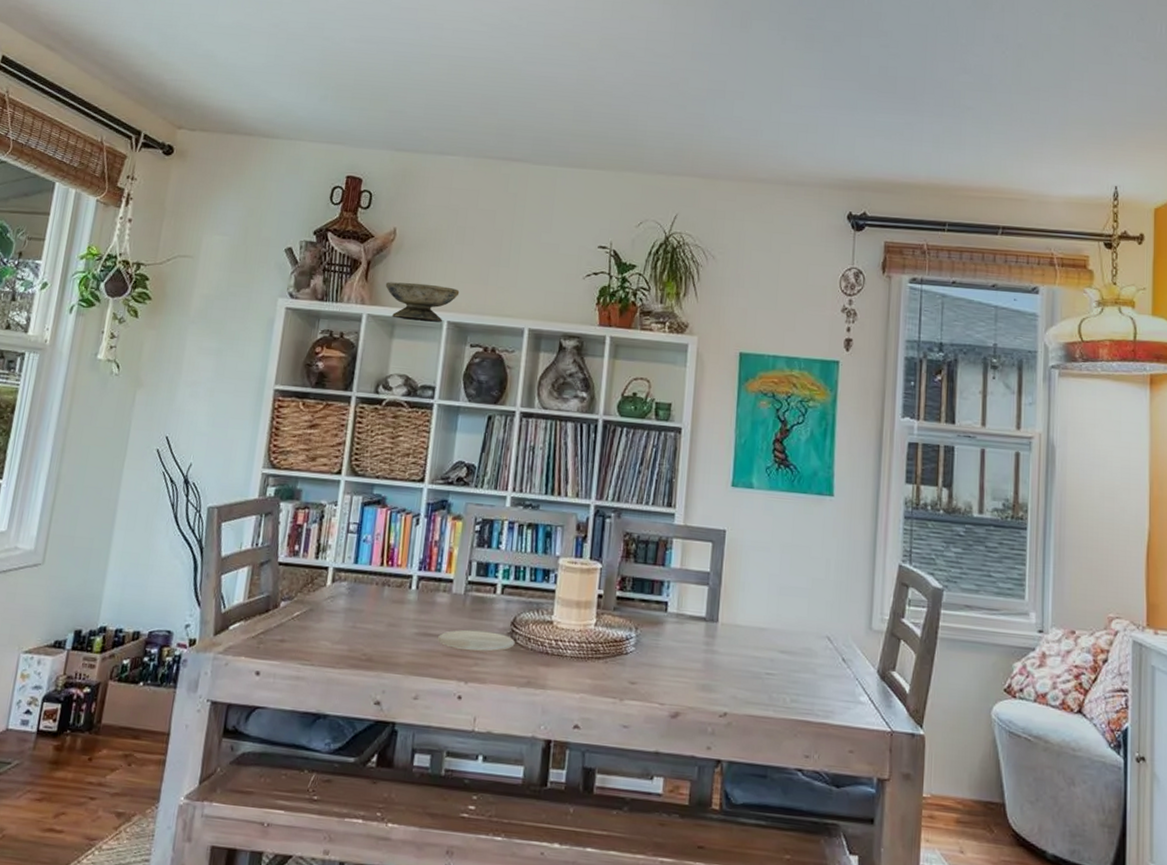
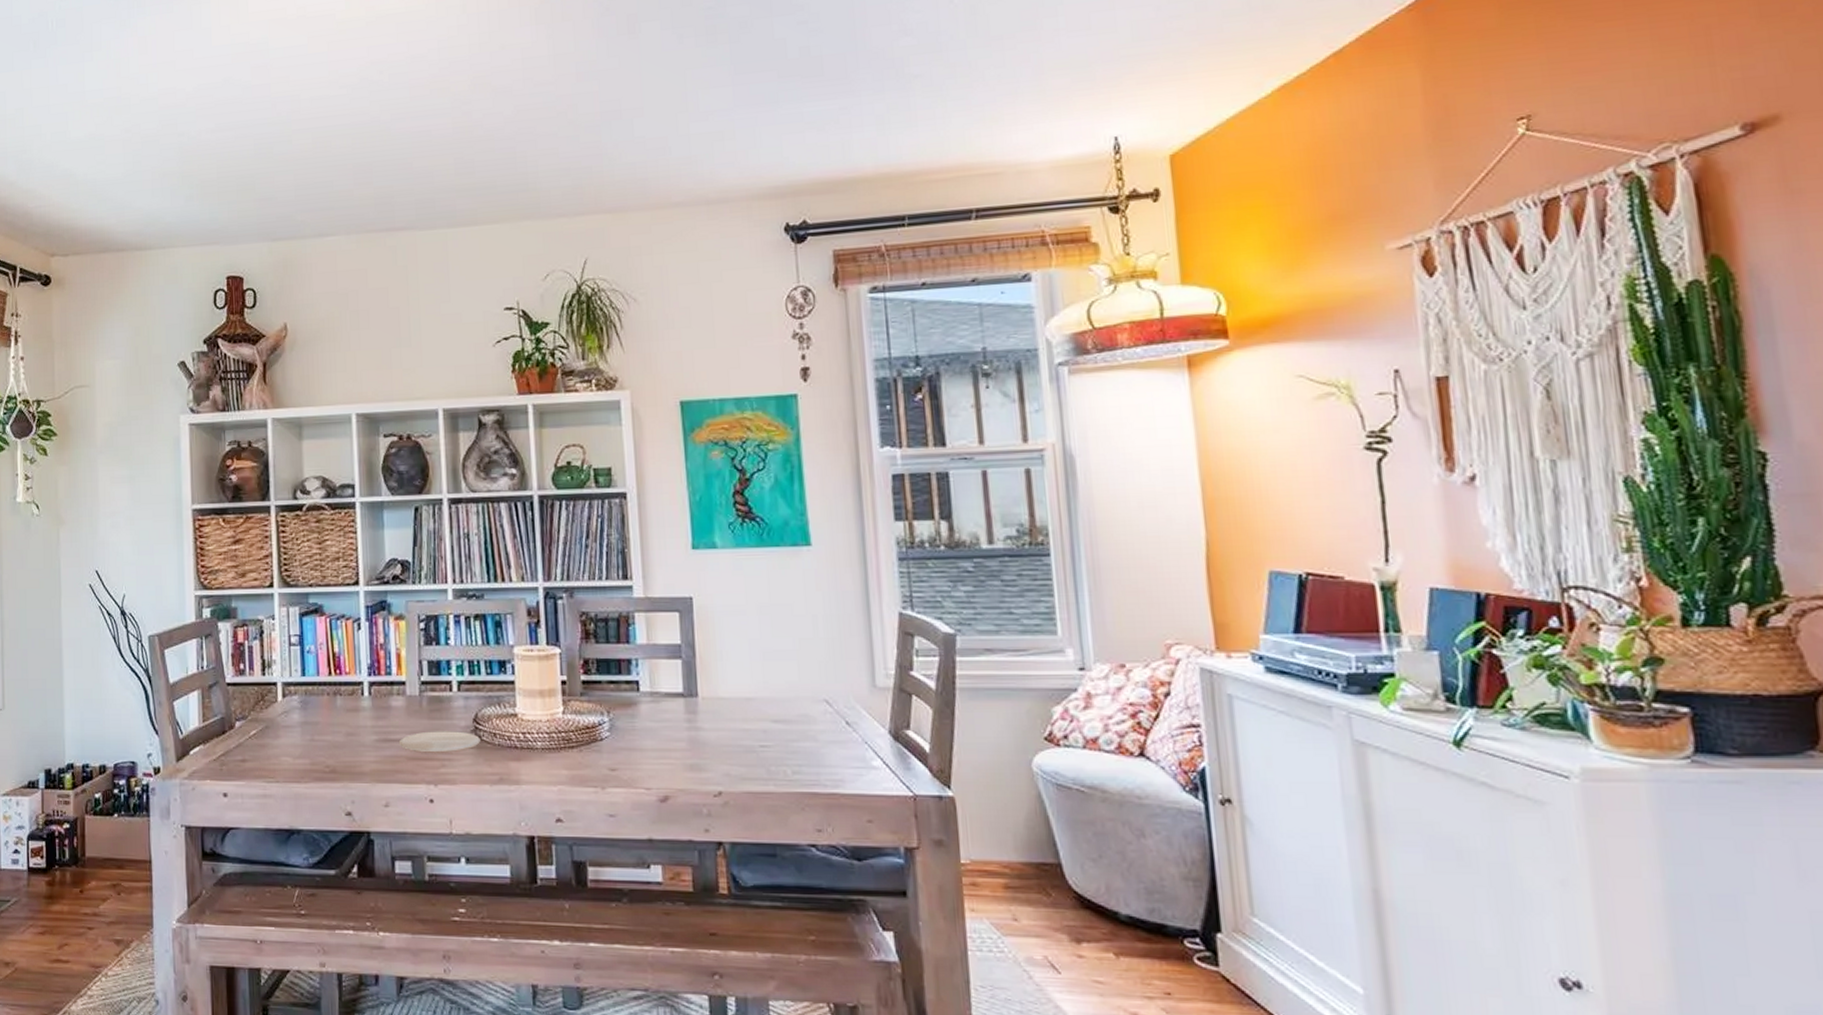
decorative bowl: present [385,282,460,323] -> none [285,377,364,419]

